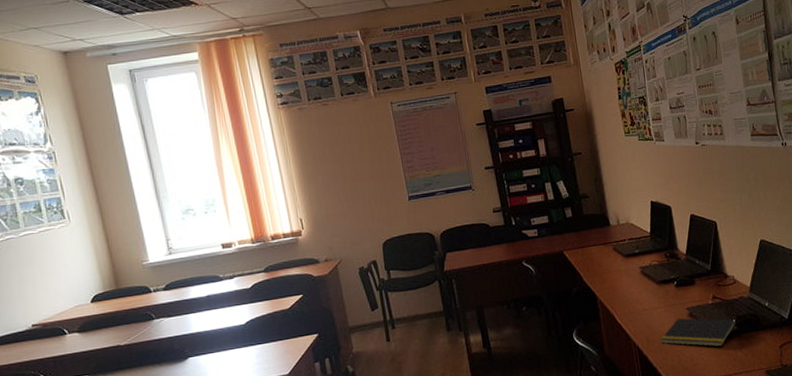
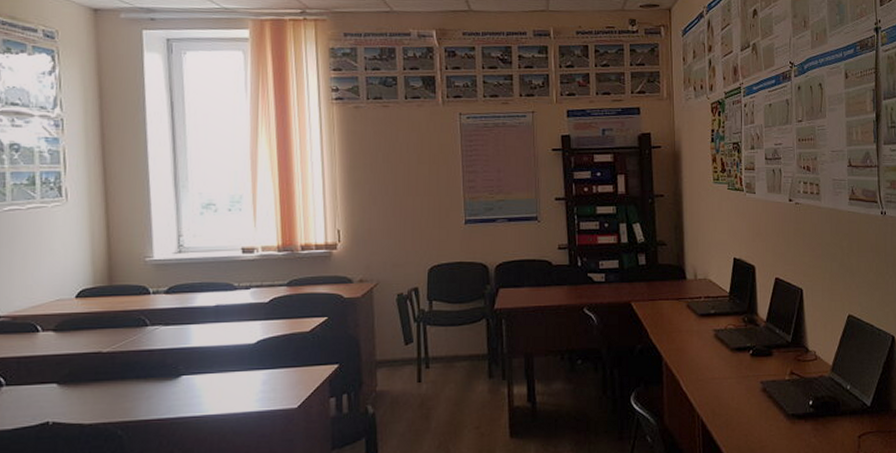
notepad: present [661,318,737,347] -> none [728,392,814,430]

